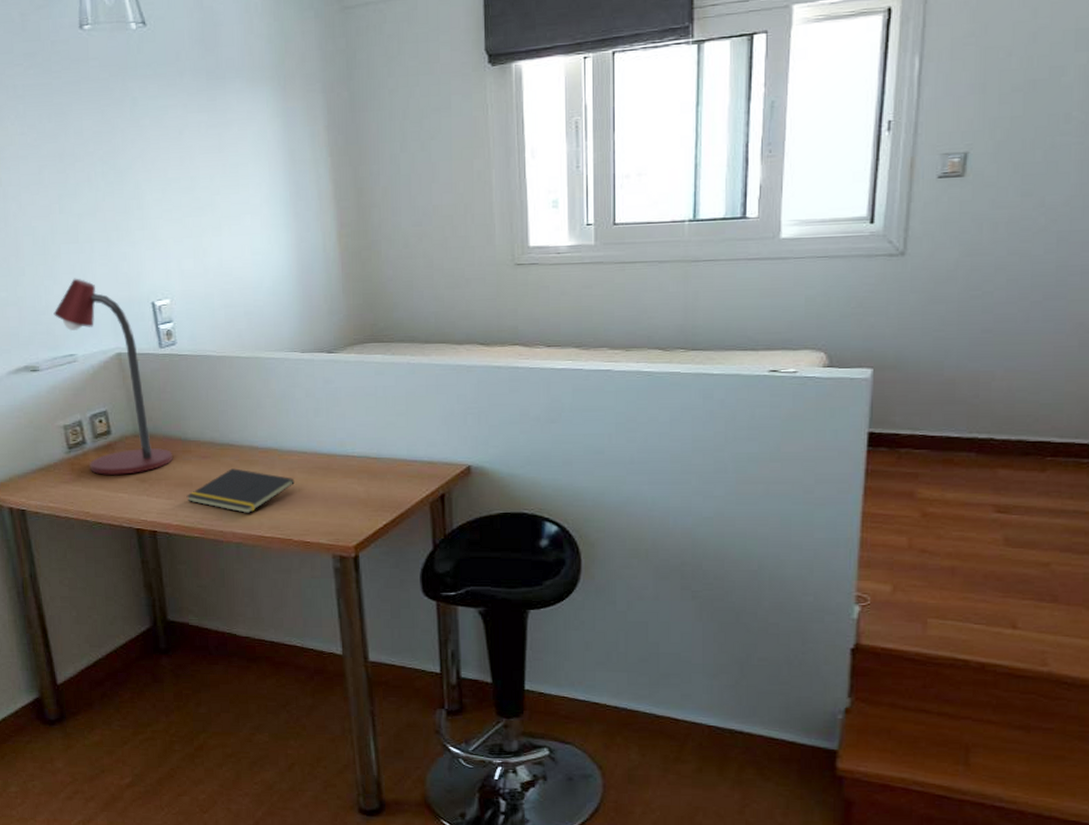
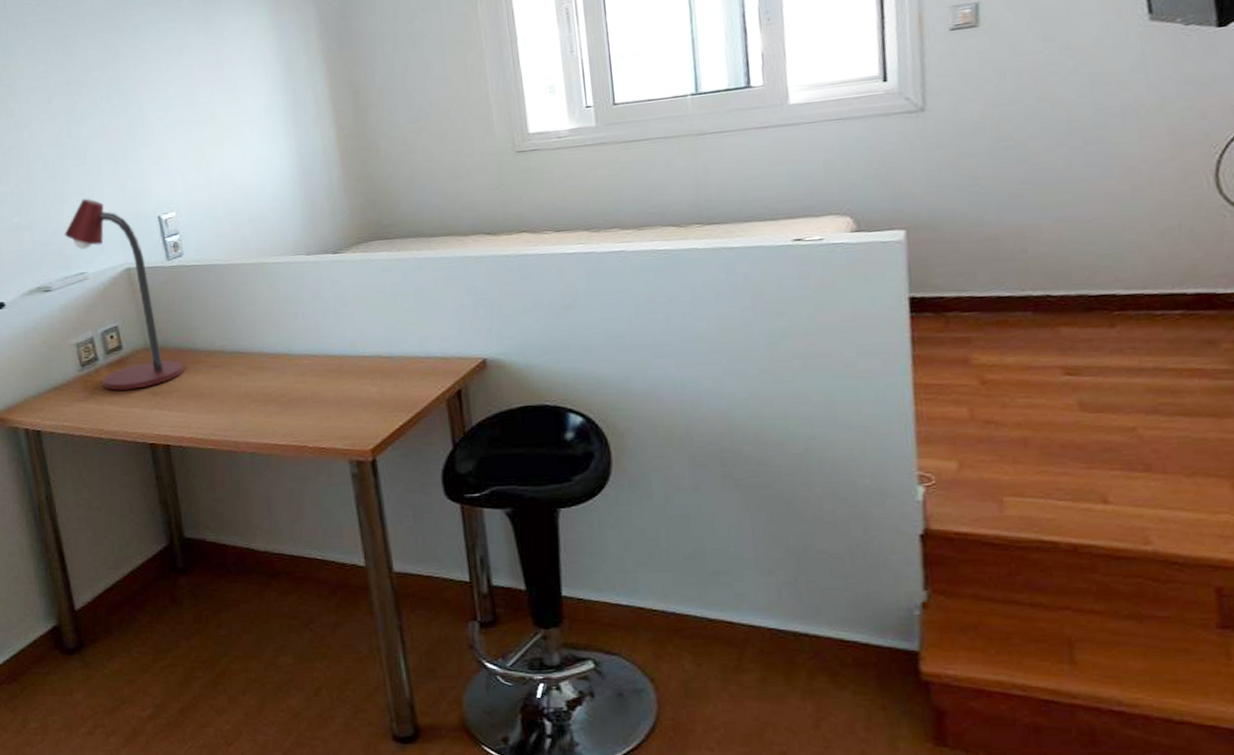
notepad: present [186,468,295,514] -> none [198,376,307,422]

